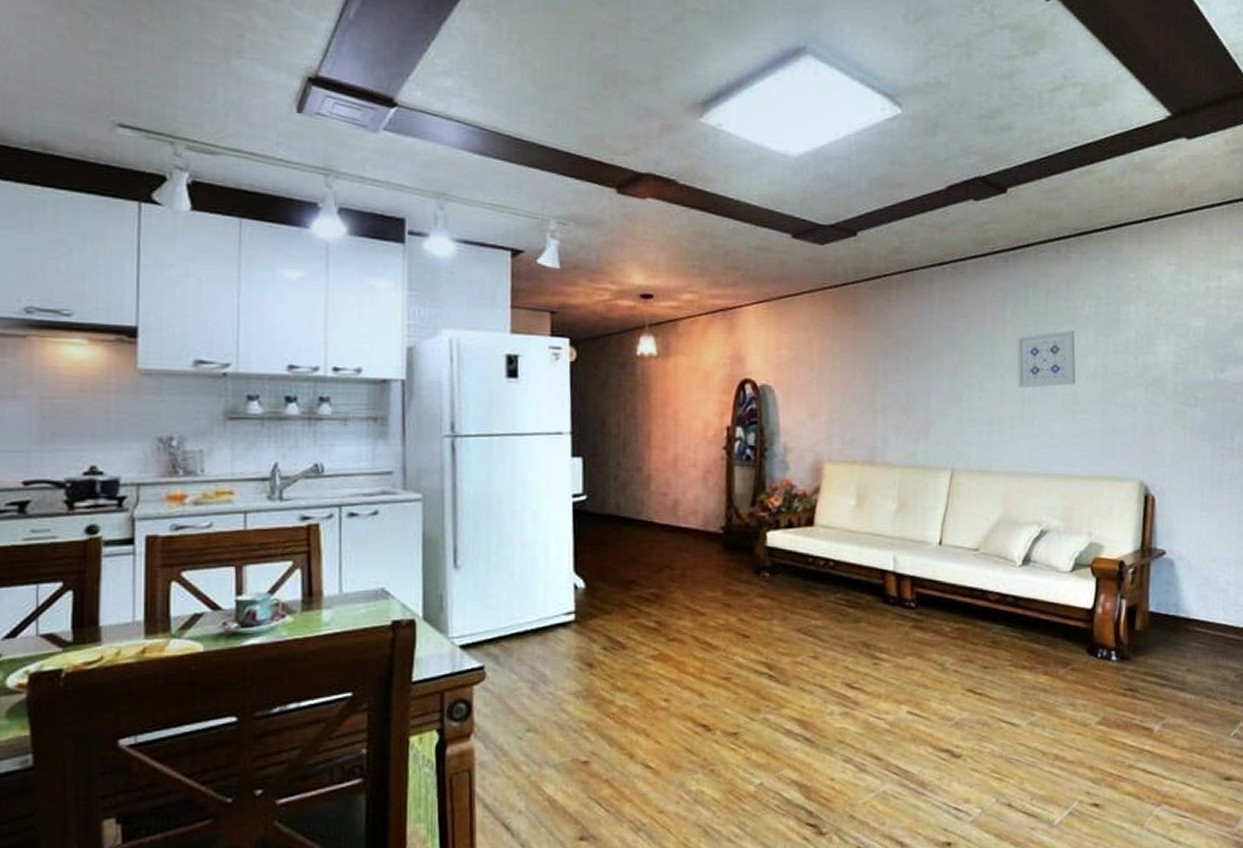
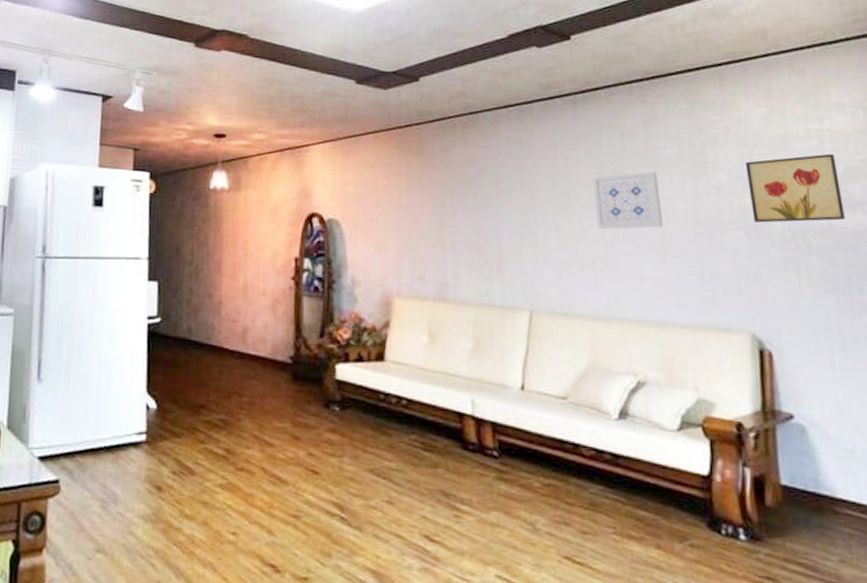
wall art: none [1151,310,1229,378] -> present [745,153,845,223]

